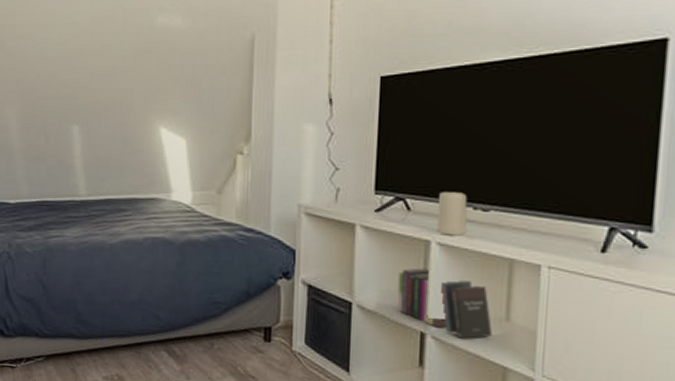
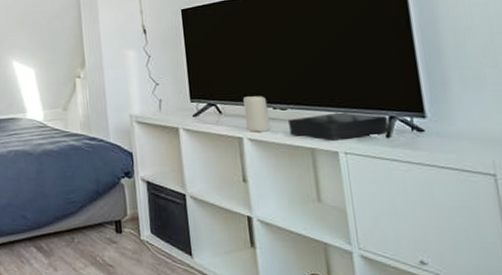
books: present [397,268,492,339] -> none [220,161,308,220]
game console: none [487,218,609,253] -> present [287,112,390,142]

